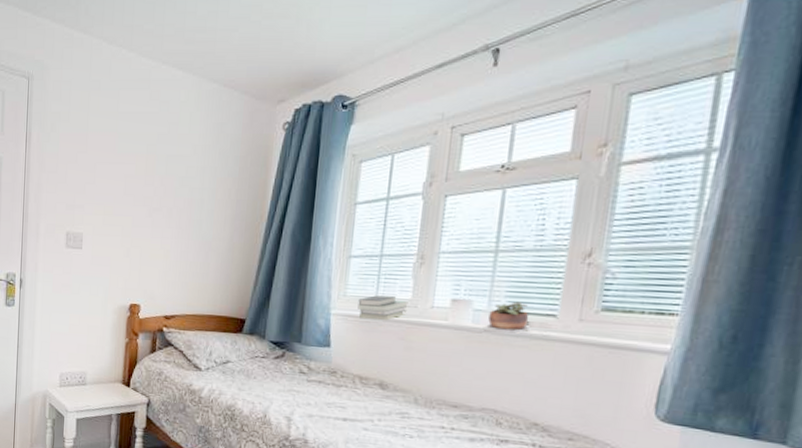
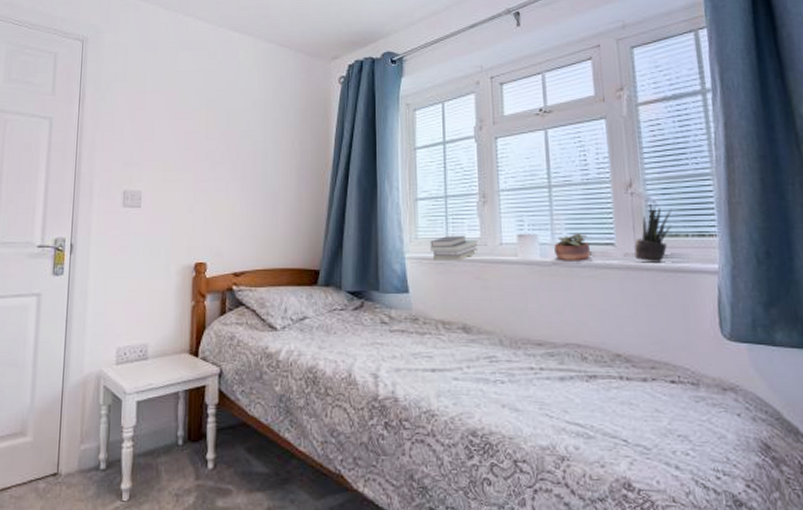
potted plant: none [577,276,633,339] -> present [634,203,672,263]

